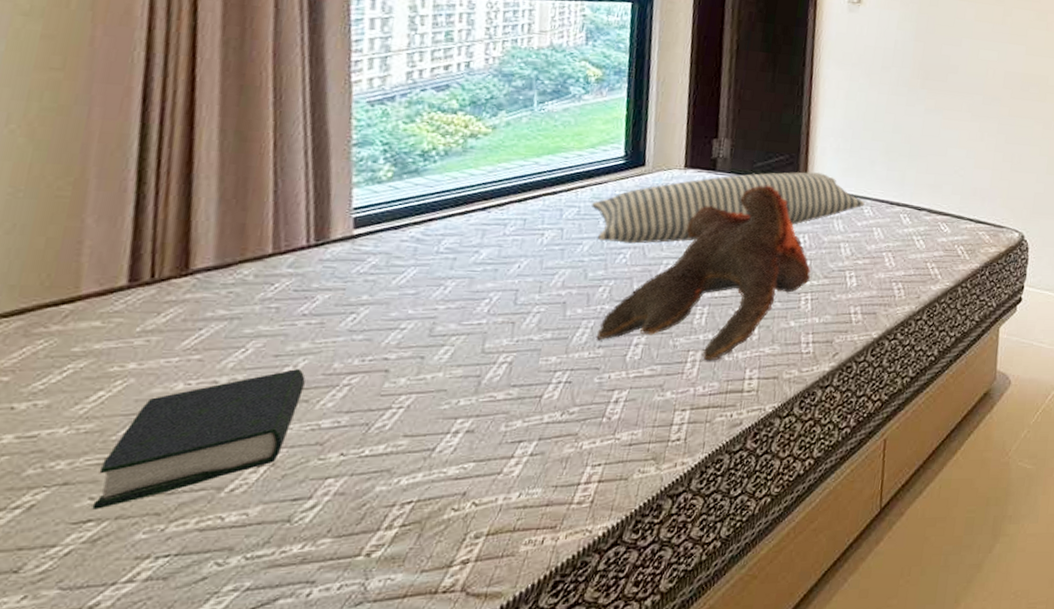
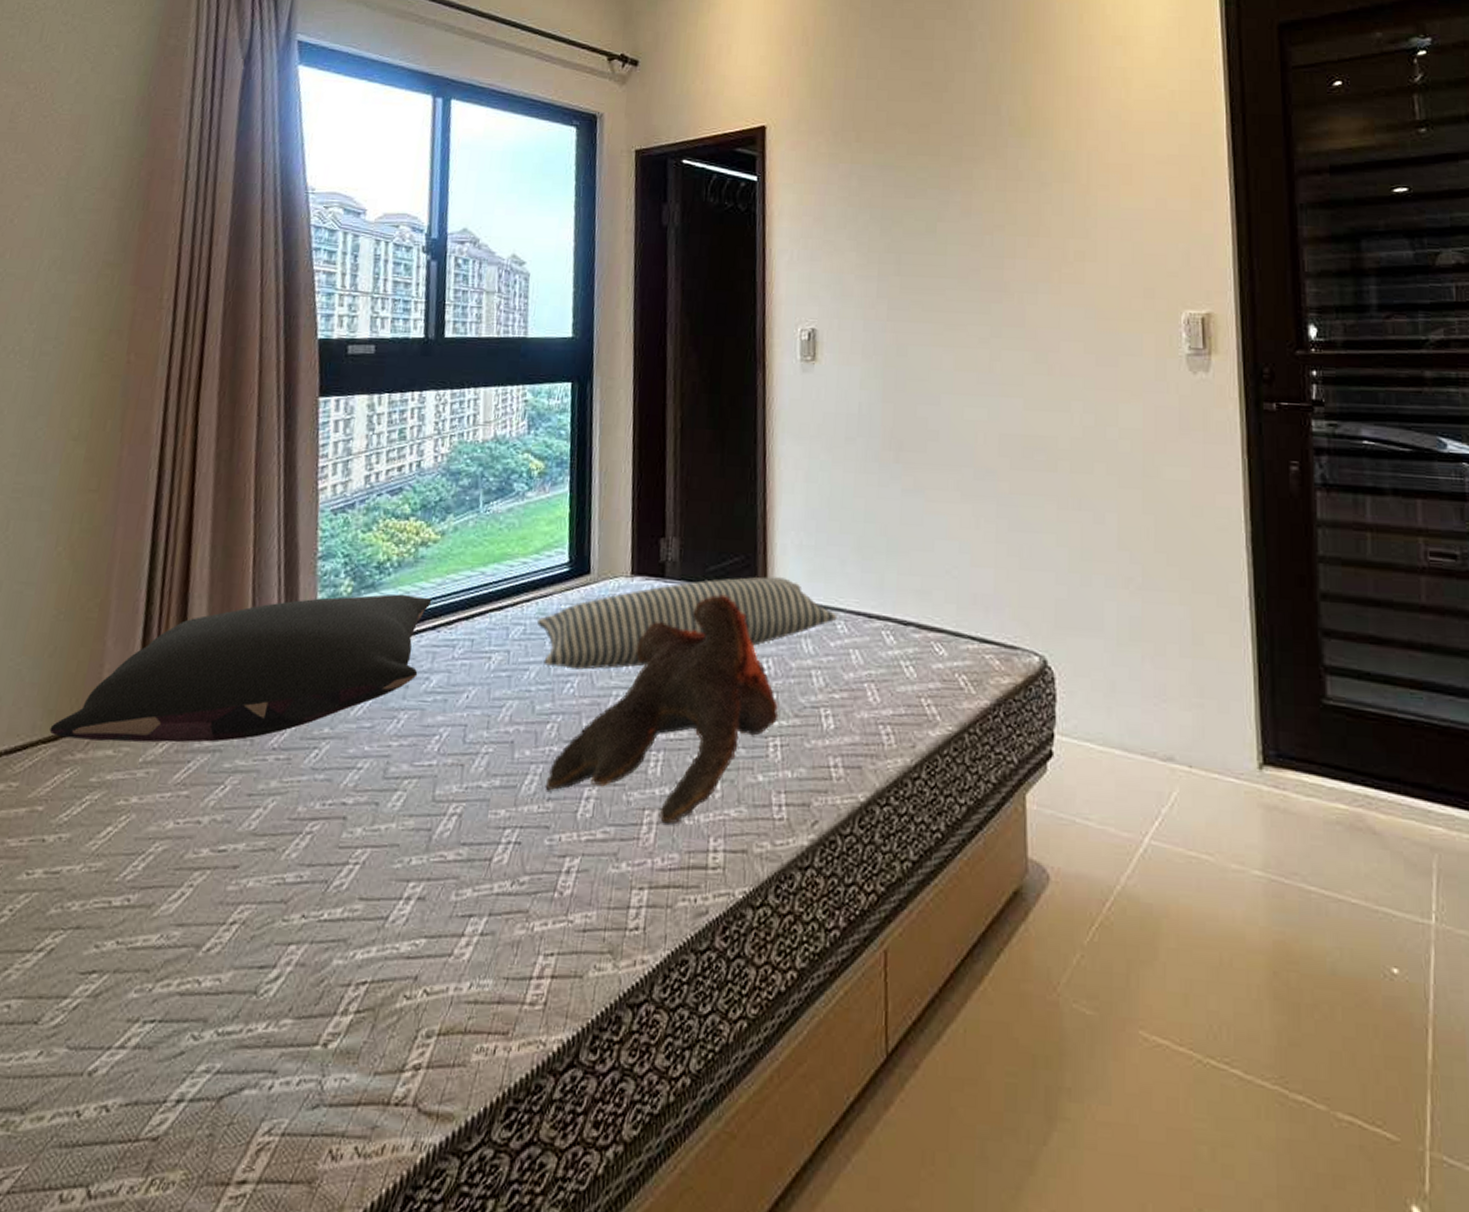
pillow: none [12,179,482,313] -> present [49,594,432,743]
book: present [92,369,306,510] -> none [96,811,274,960]

